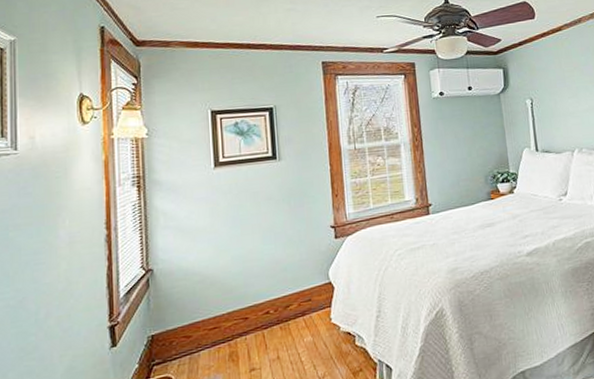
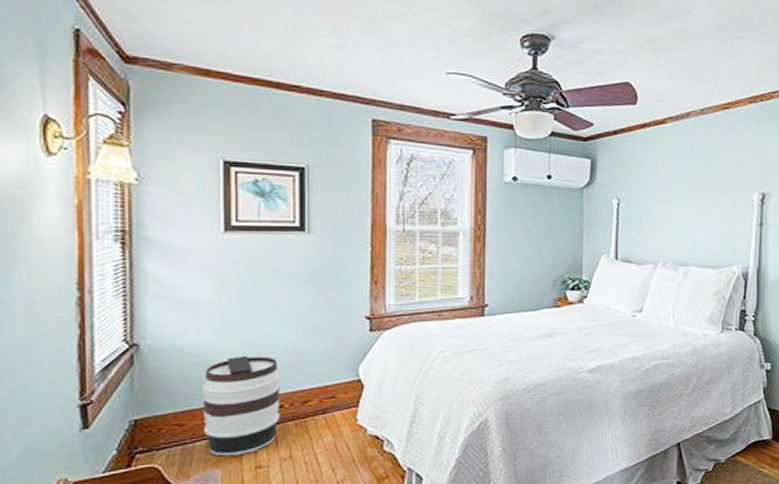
barrel: none [203,269,267,362] -> present [202,355,281,456]

